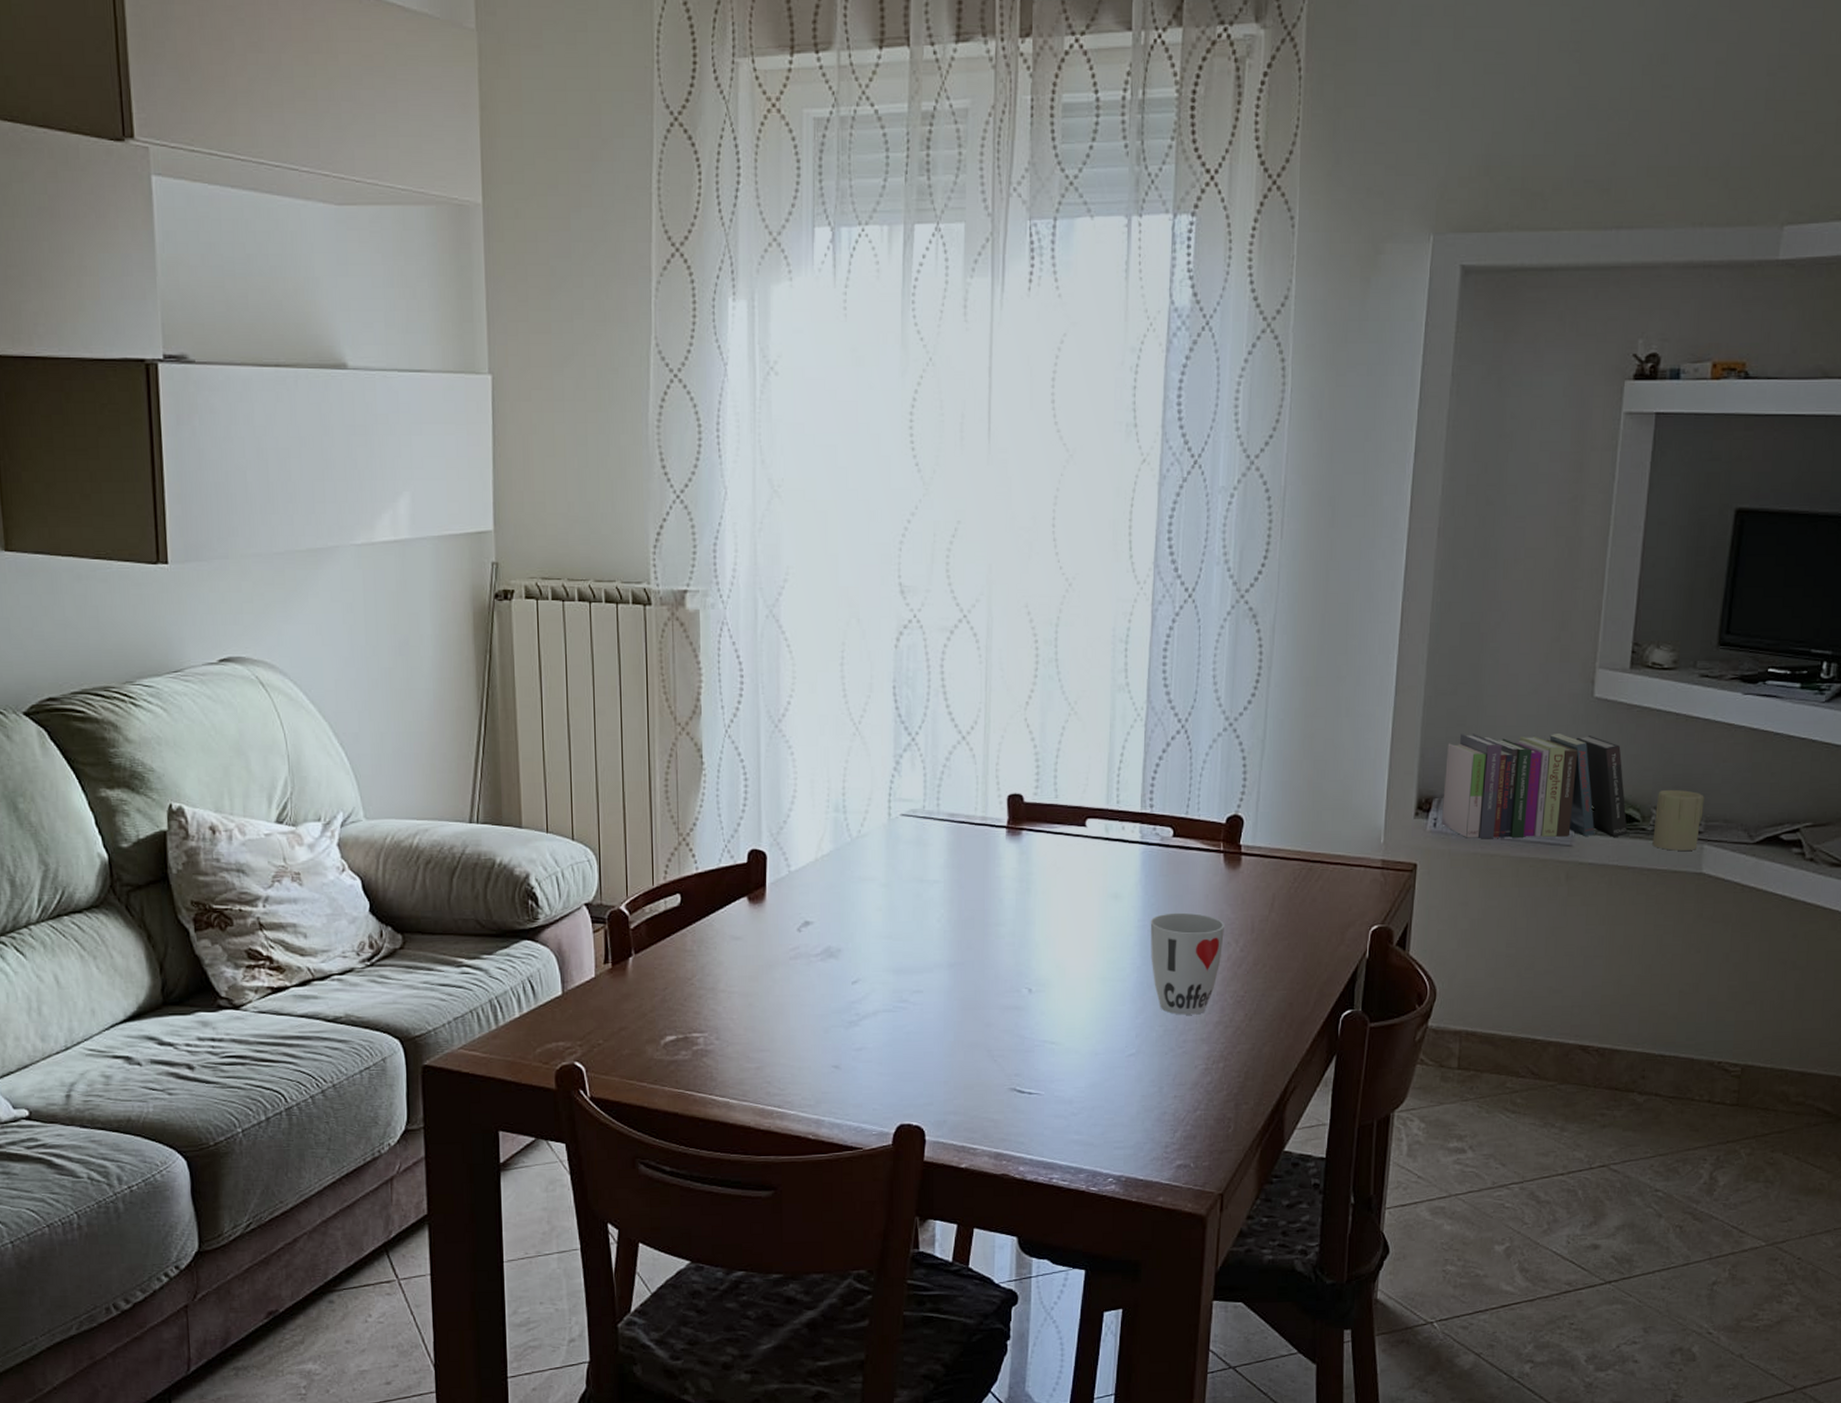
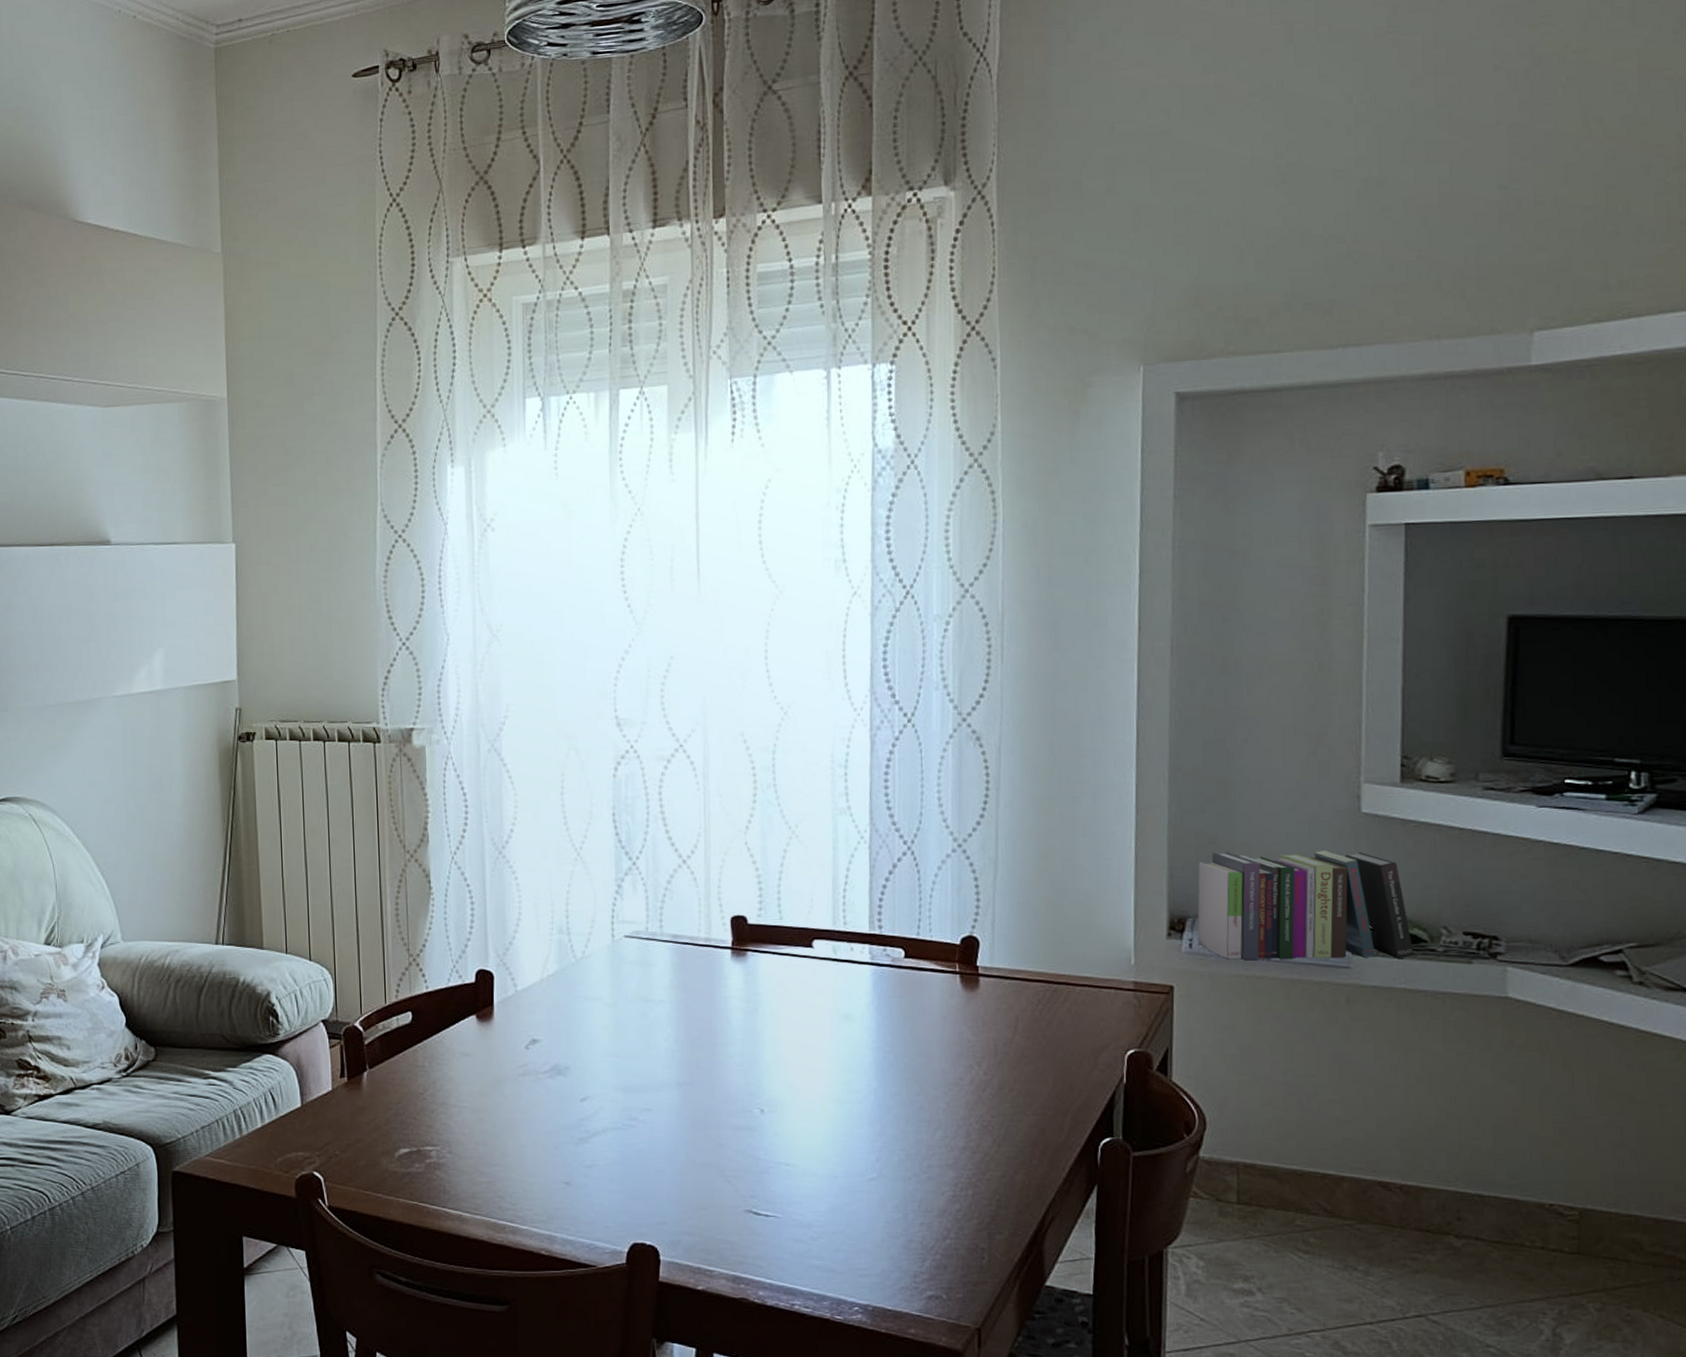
cup: present [1150,912,1224,1015] -> none [885,1034,965,1139]
candle: present [1652,789,1704,851] -> none [1445,908,1503,973]

